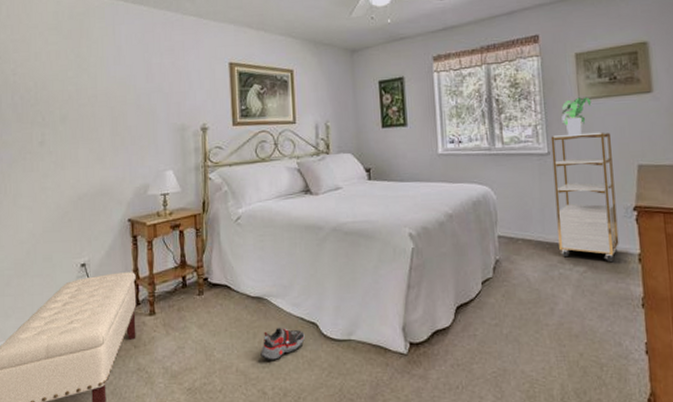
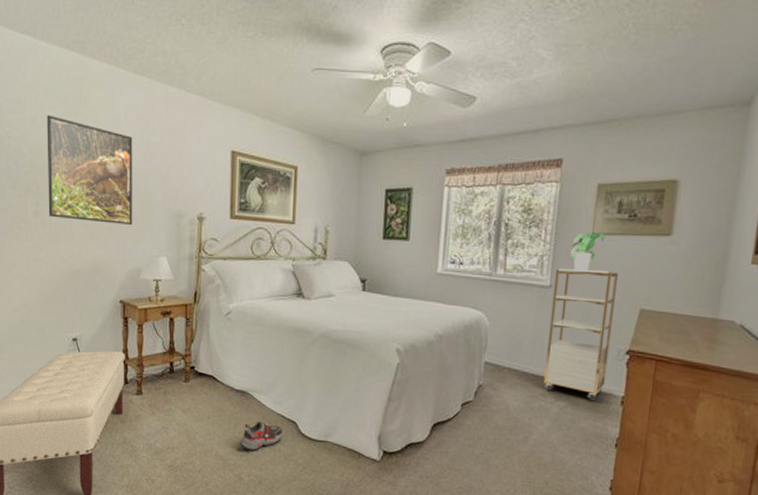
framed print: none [51,49,138,145] -> present [47,114,133,225]

